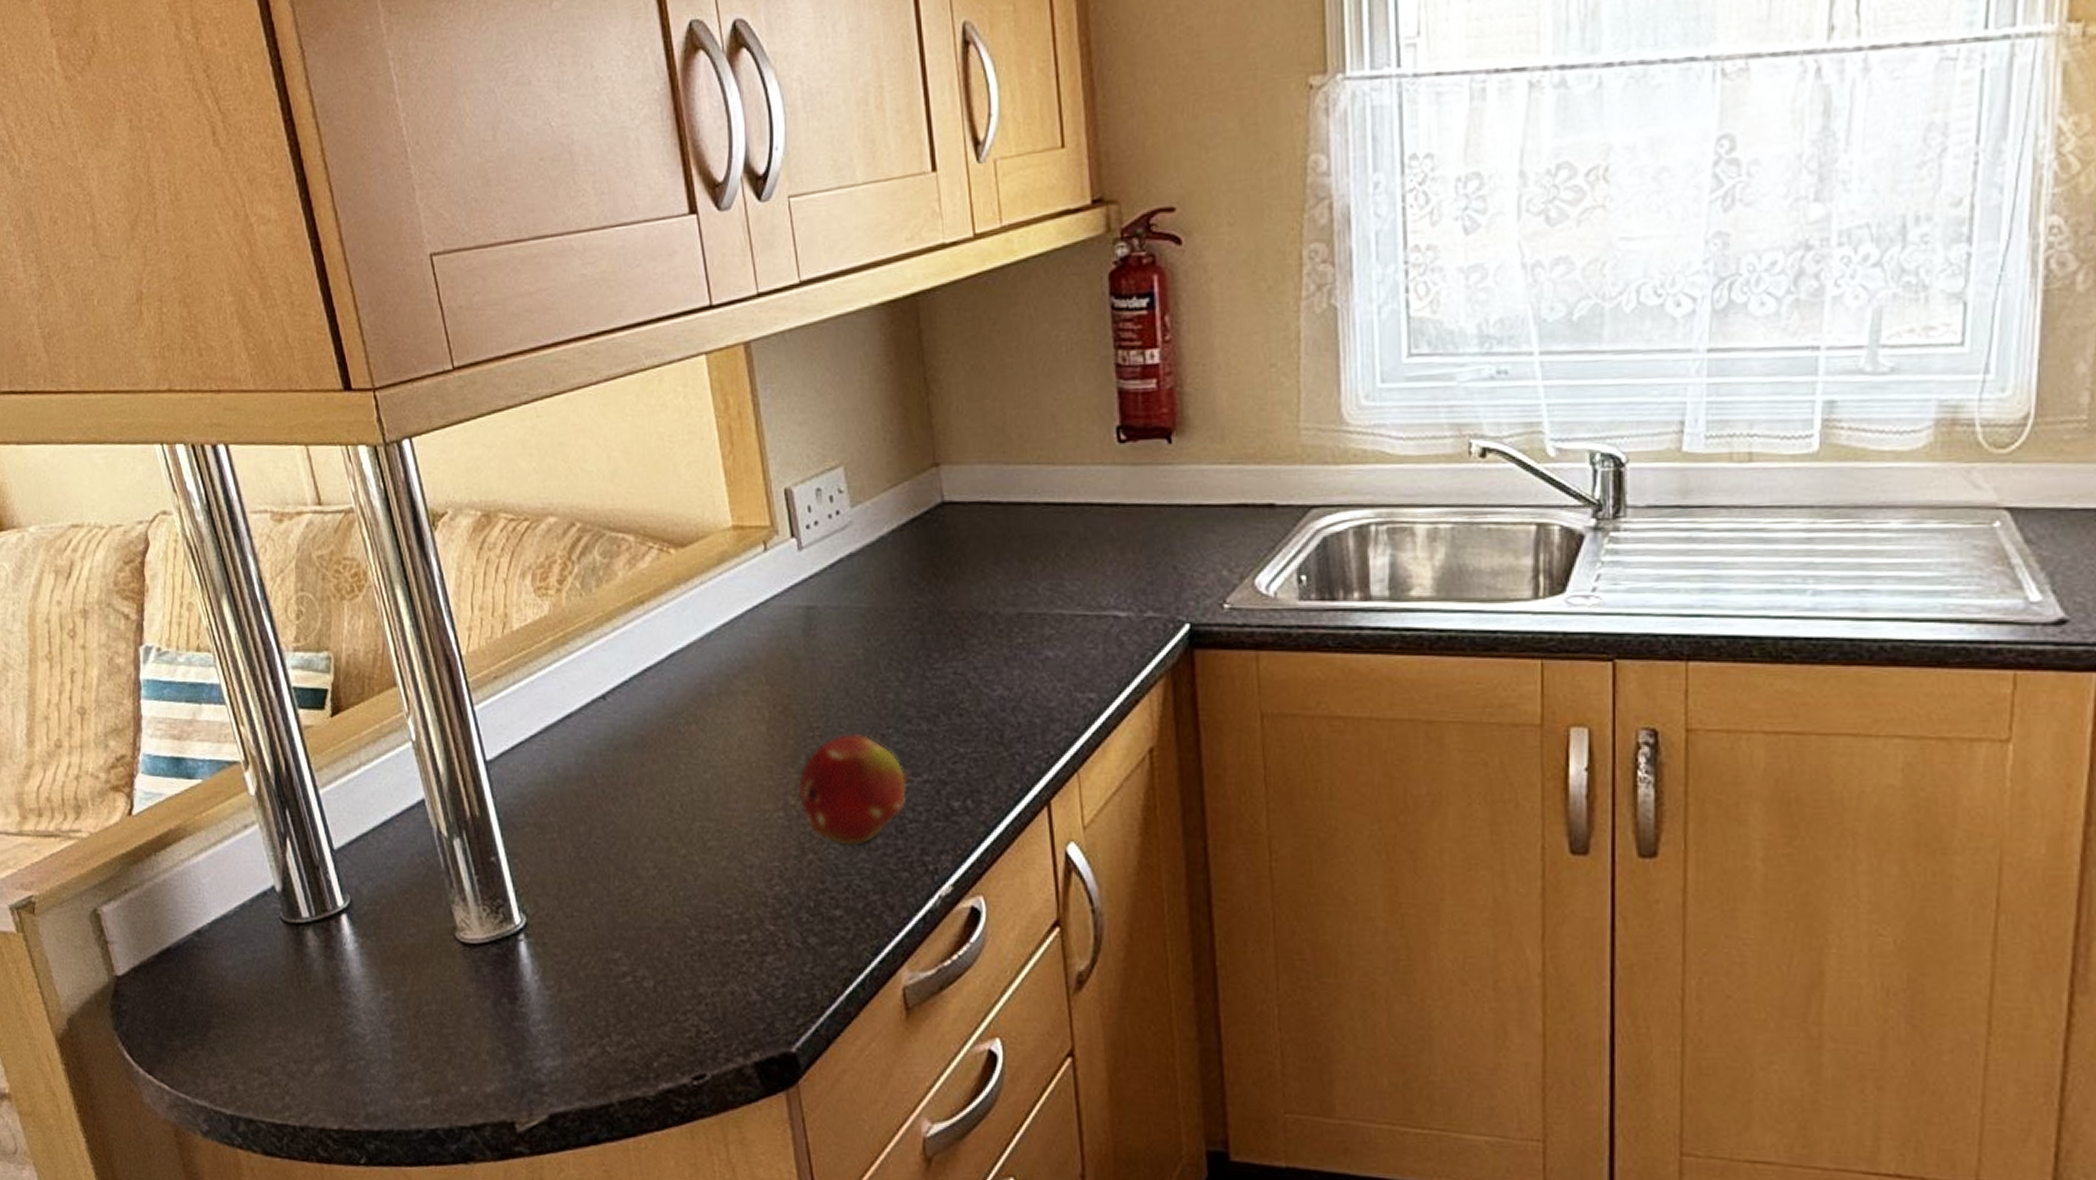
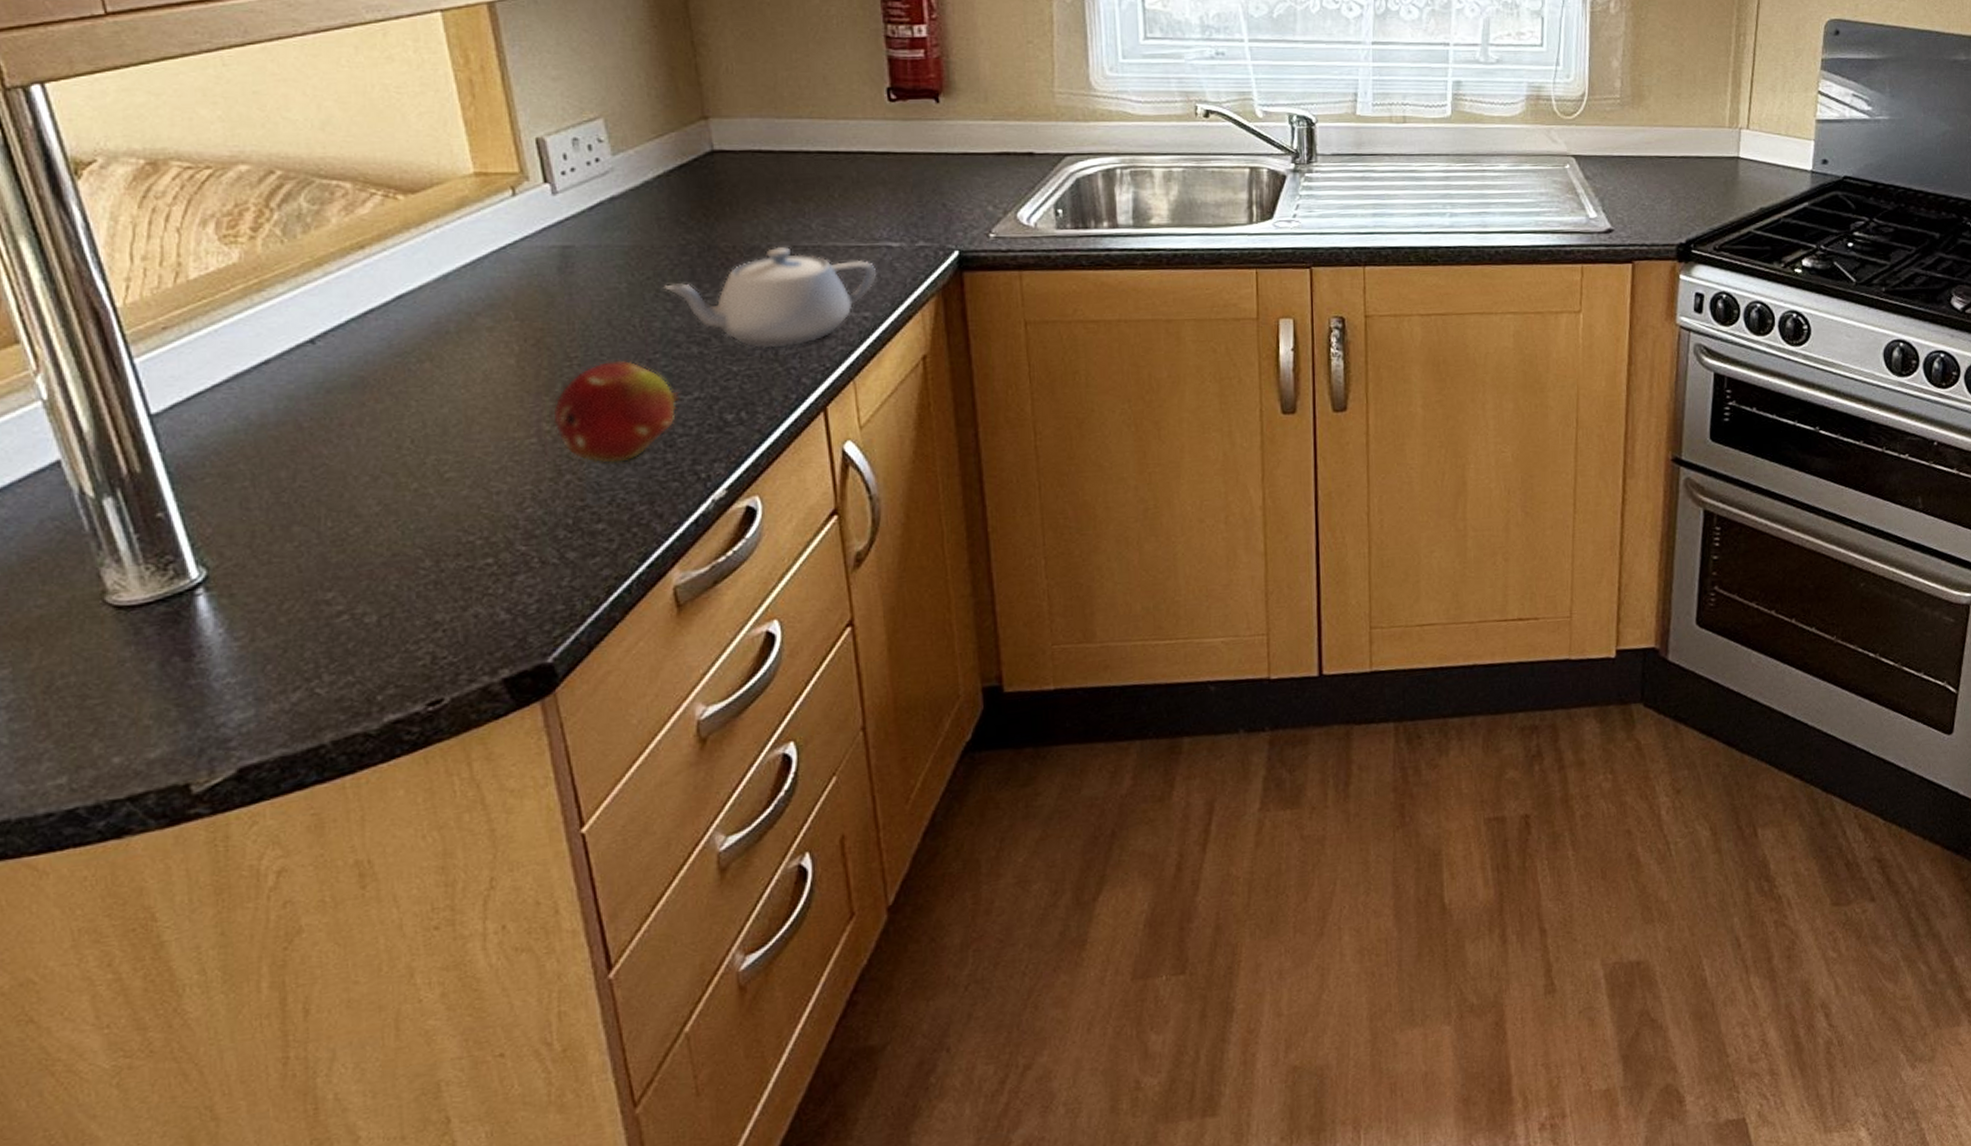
teapot: none [895,614,1104,729] -> present [662,247,877,349]

